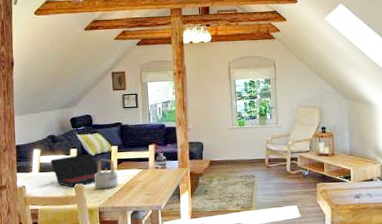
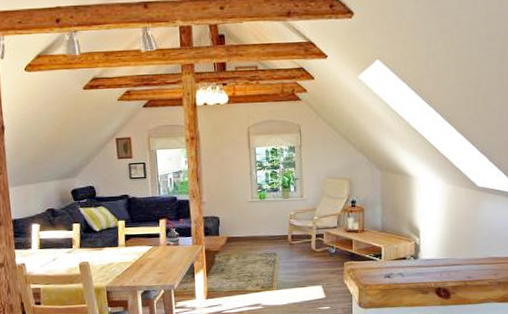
laptop: present [50,153,98,187] -> none [51,228,104,265]
teapot: present [94,159,118,189] -> none [100,234,127,268]

